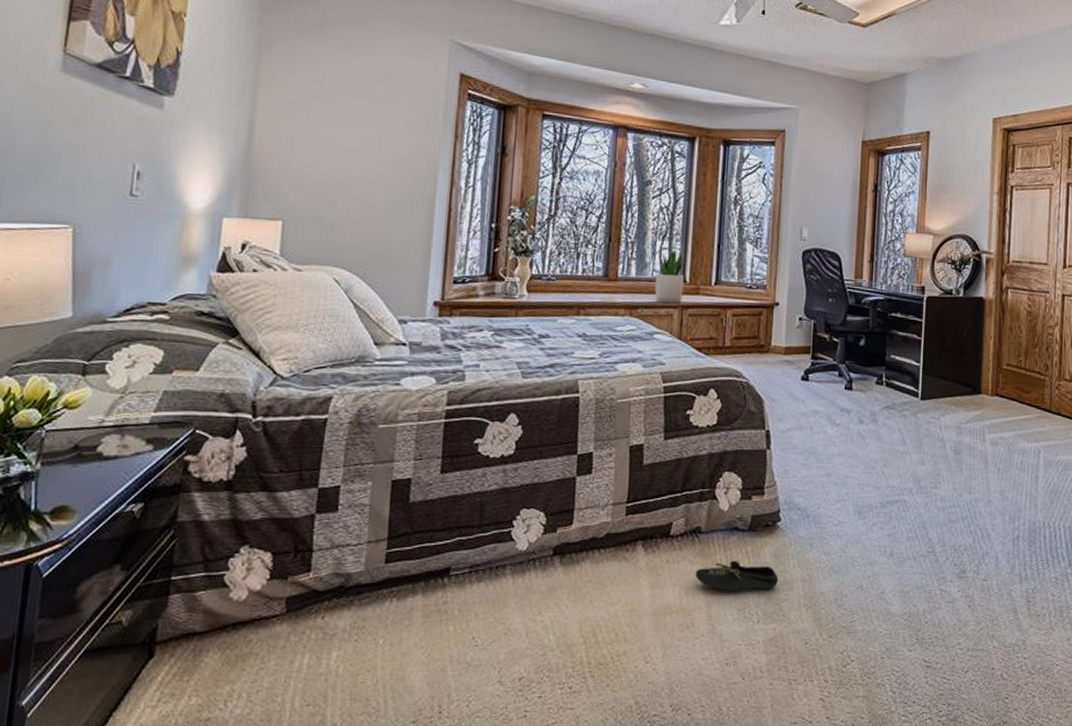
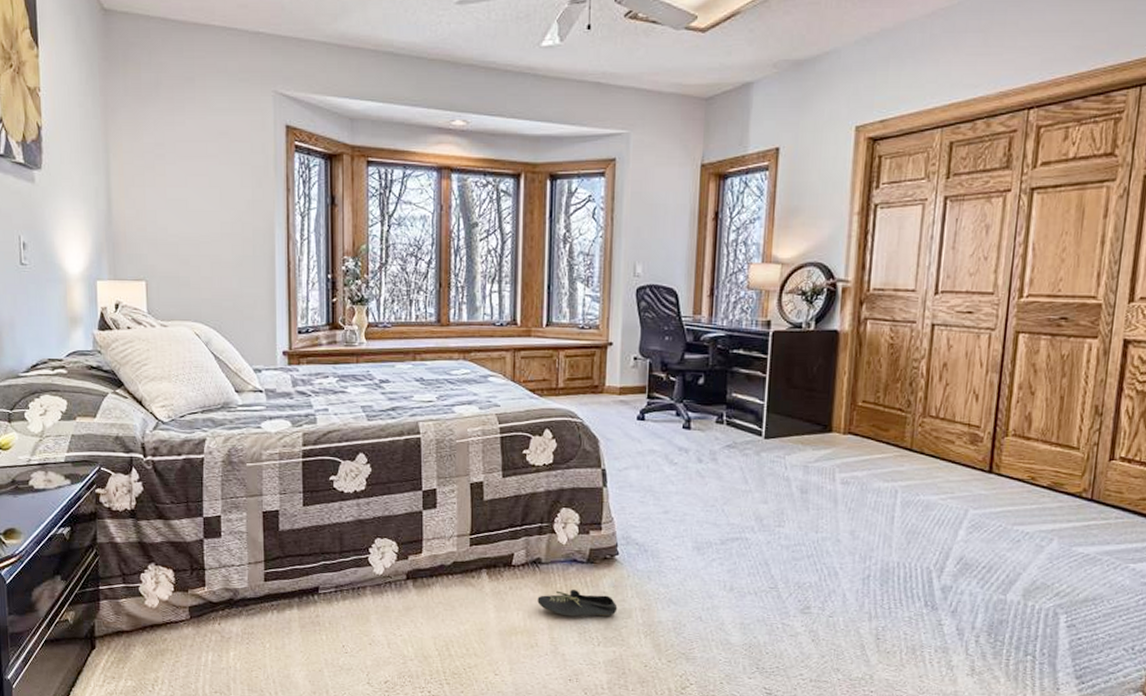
planter: present [655,248,686,303] -> none [487,290,516,346]

